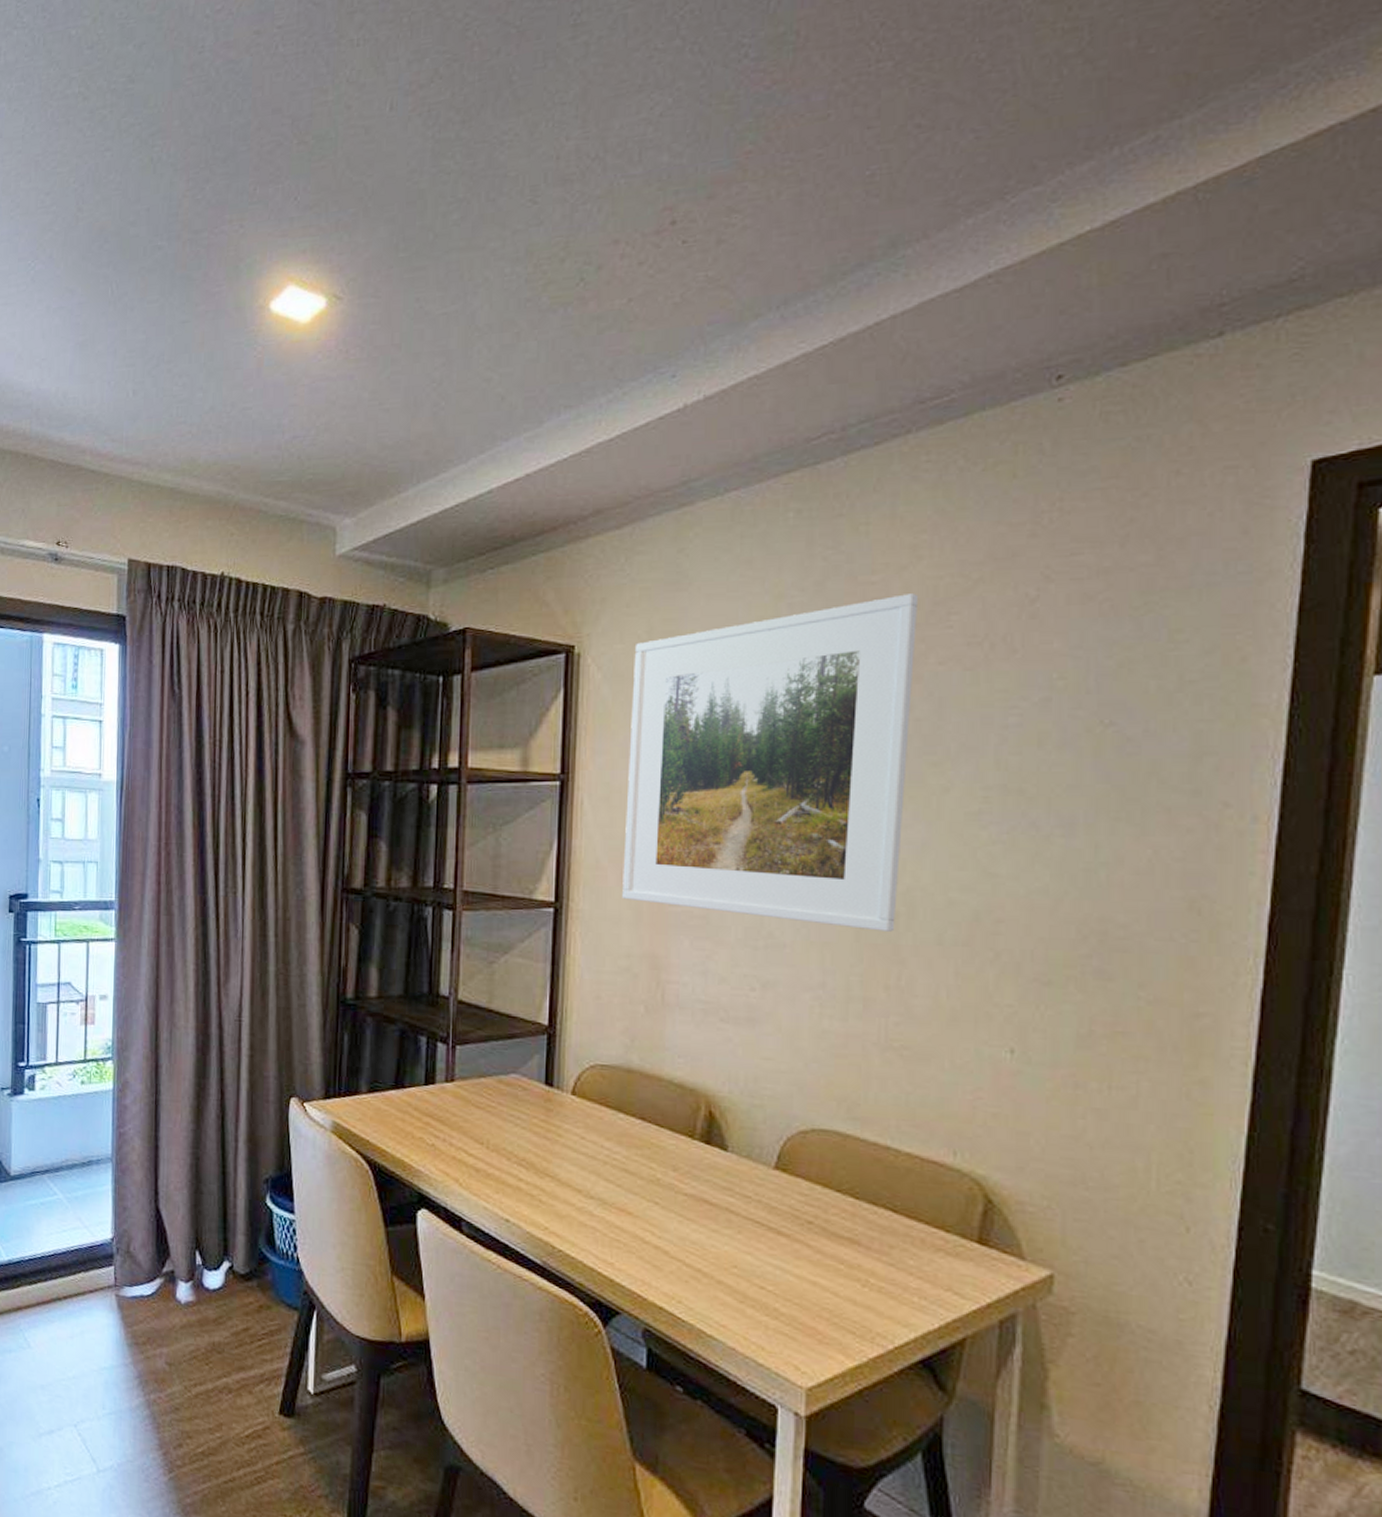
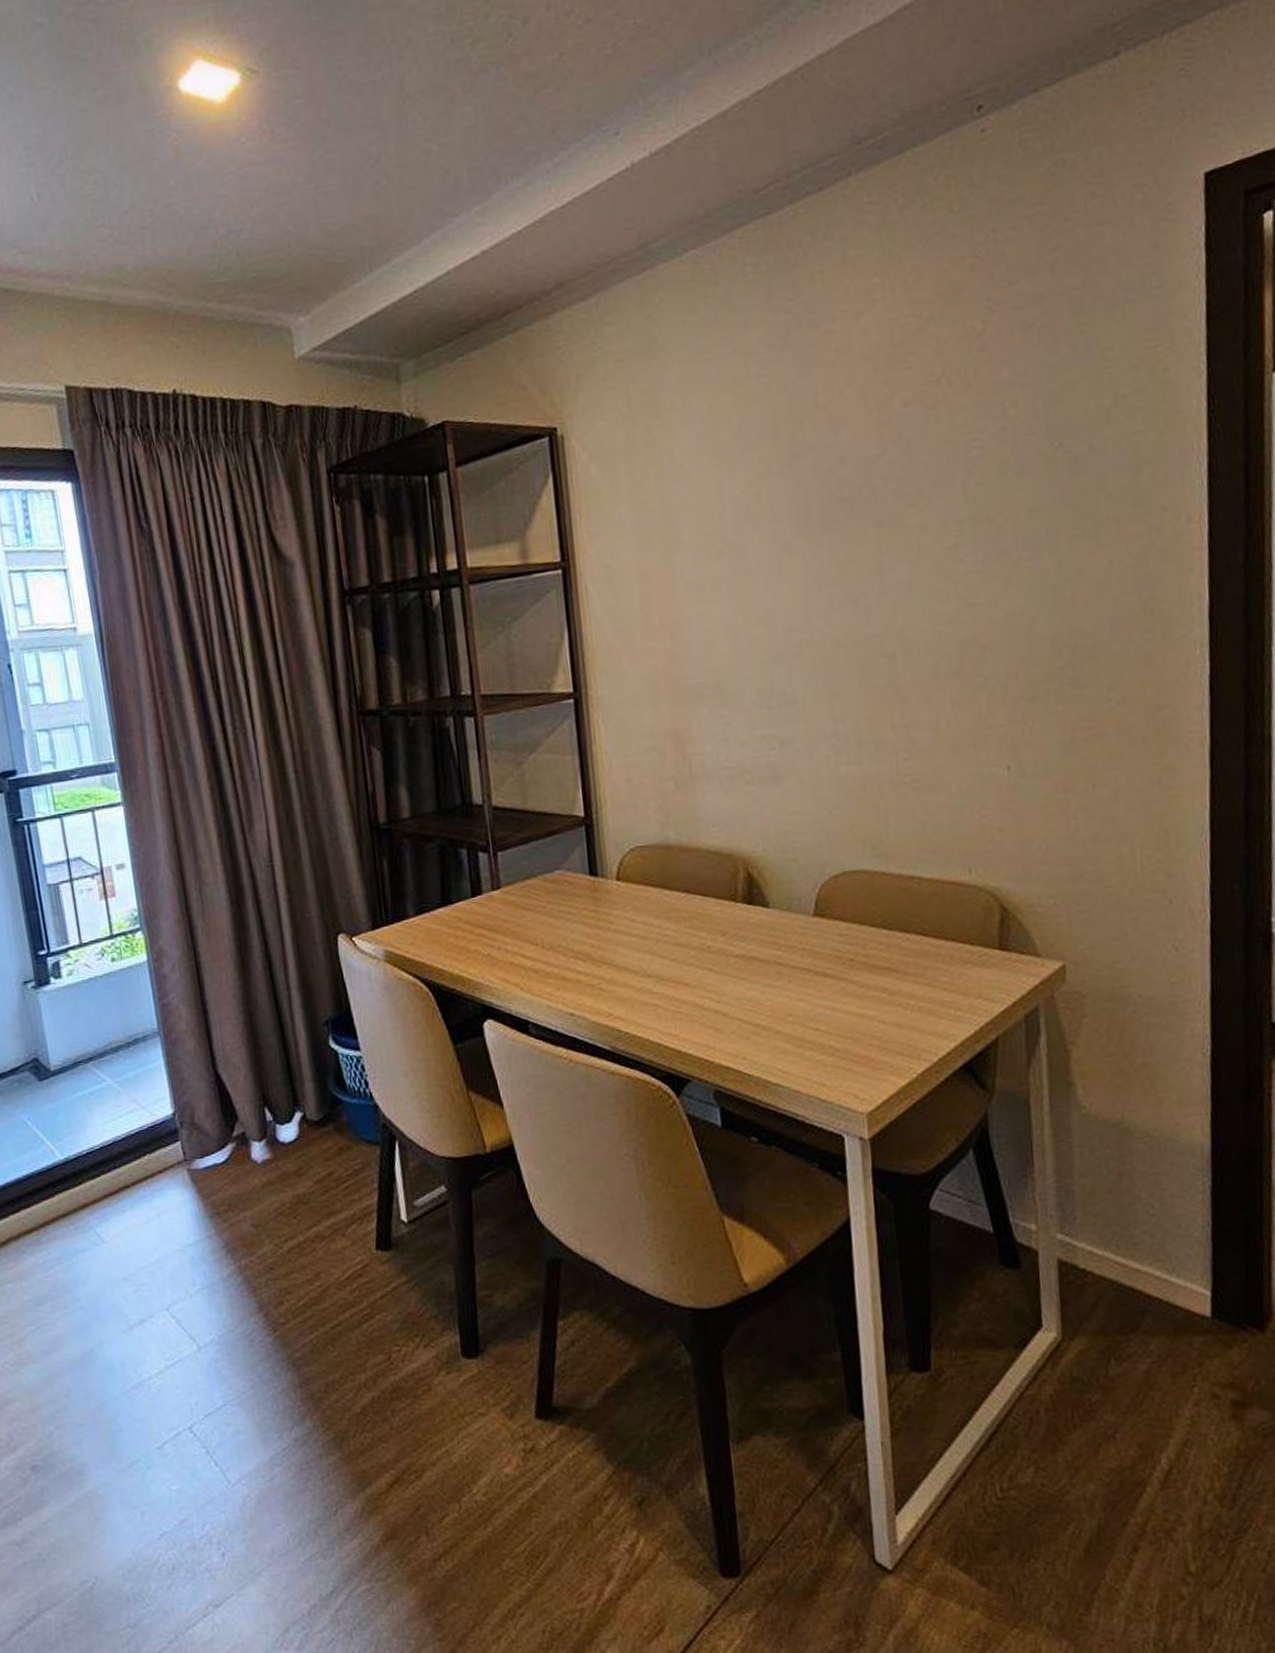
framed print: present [622,594,919,932] -> none [617,338,894,680]

